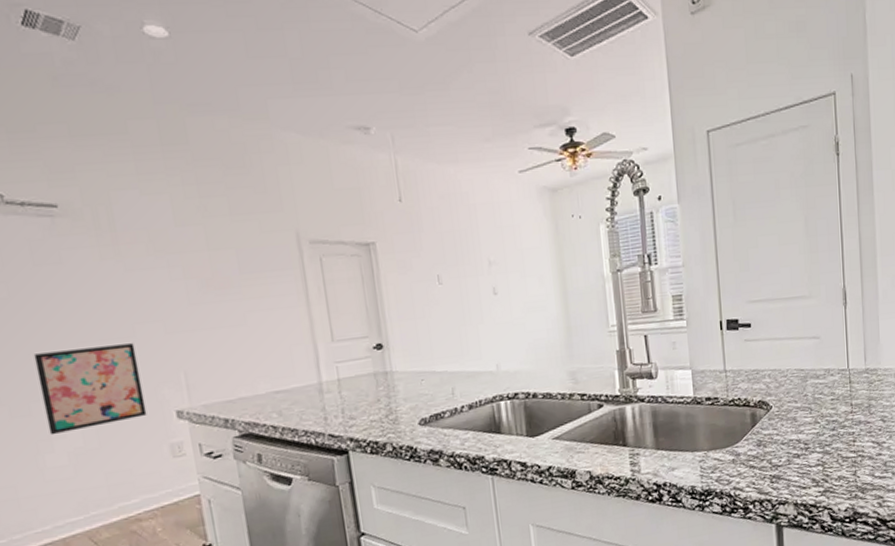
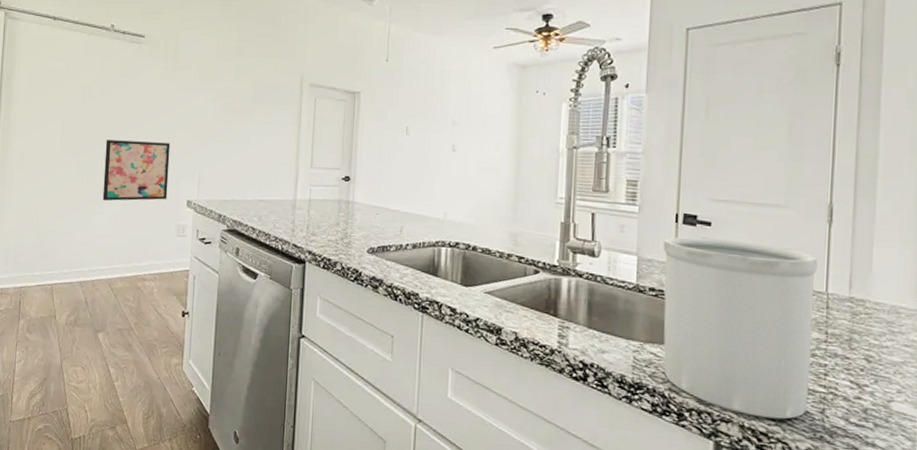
utensil holder: none [712,335,843,493] -> present [663,237,818,420]

